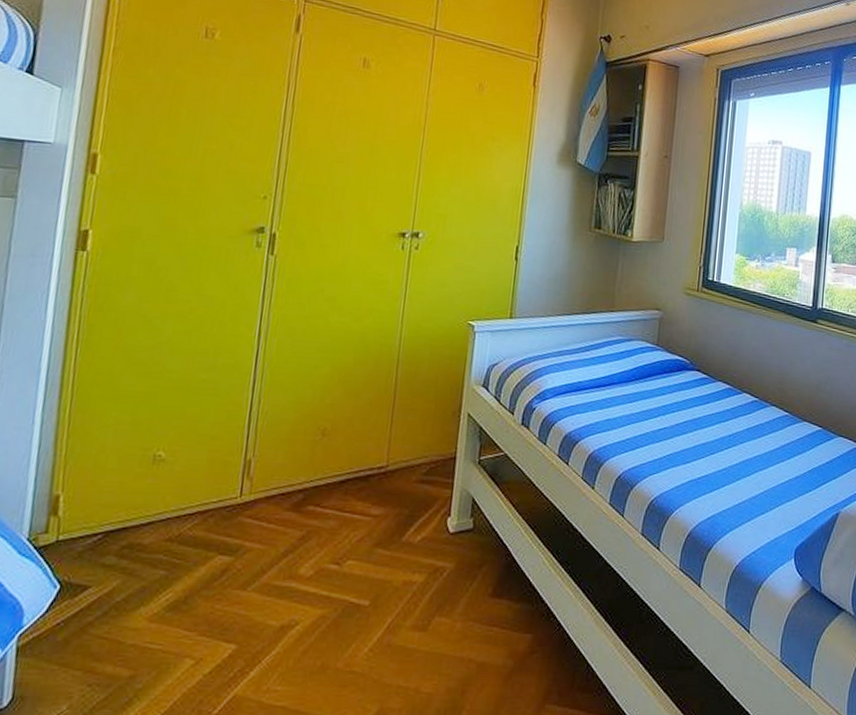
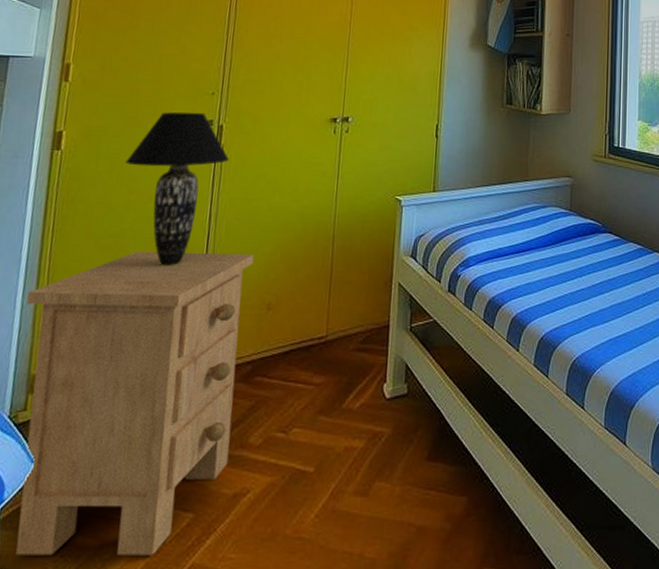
nightstand: none [37,368,309,686] -> present [15,252,254,556]
table lamp: none [162,215,283,385] -> present [125,112,229,266]

